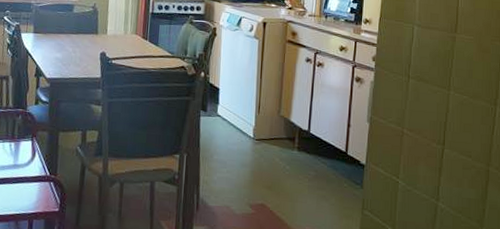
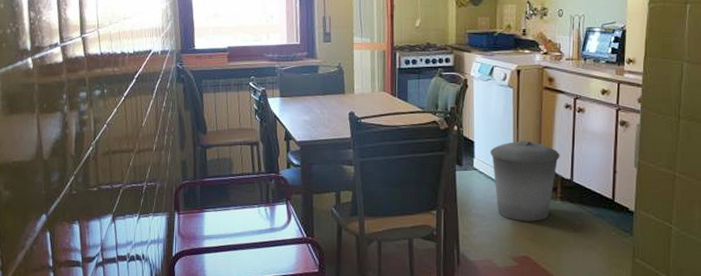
trash can: none [234,90,299,170] -> present [490,141,560,222]

